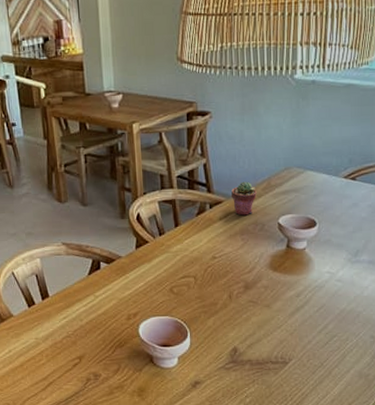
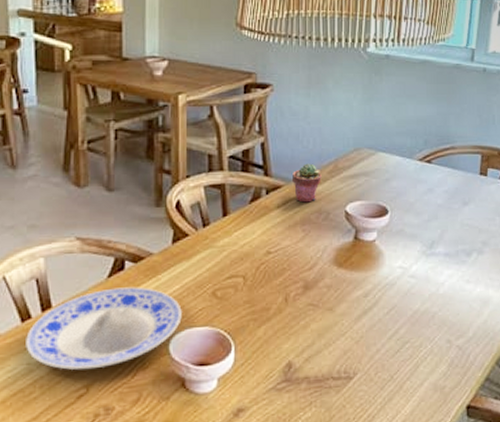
plate: none [32,283,147,345] -> present [26,287,182,371]

